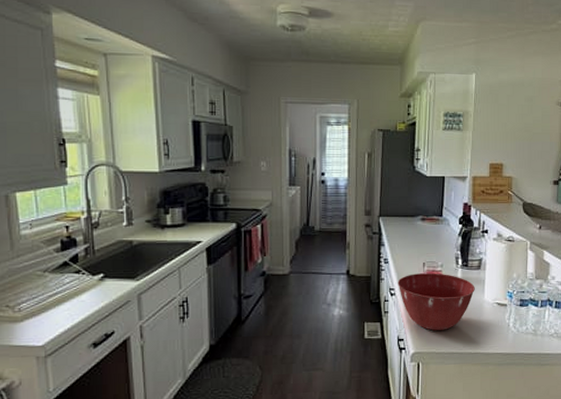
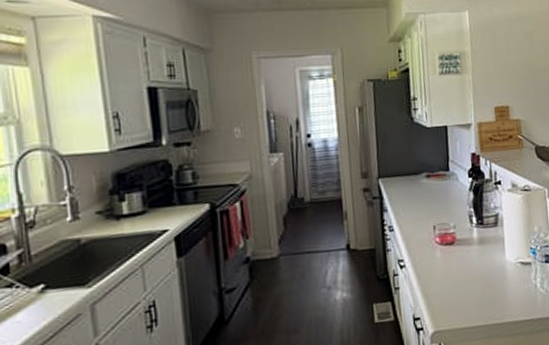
mixing bowl: present [397,273,475,331] -> none [406,235,495,304]

